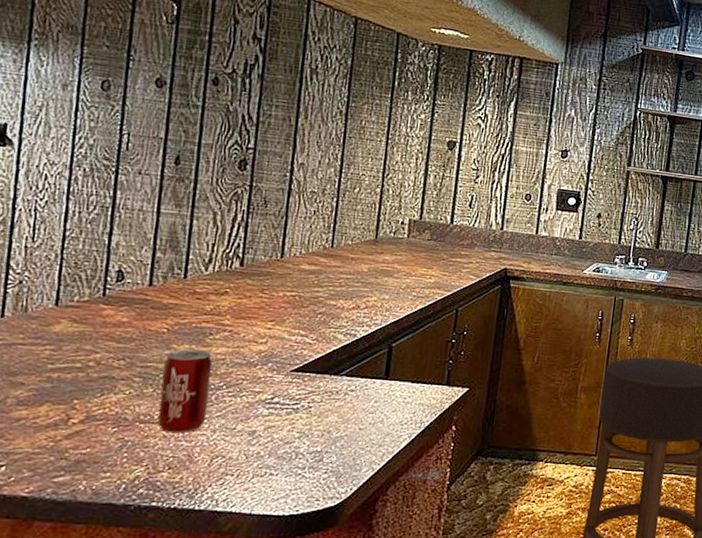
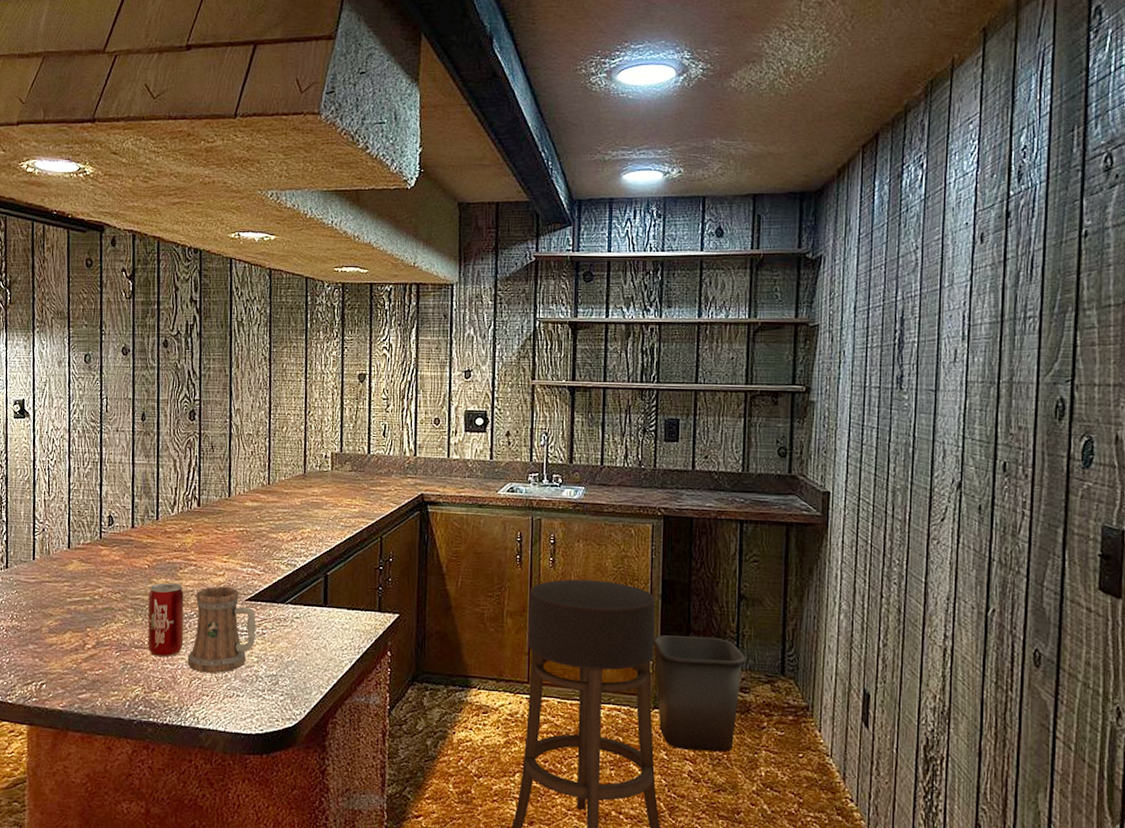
beer mug: none [209,355,302,451] -> present [187,586,256,674]

